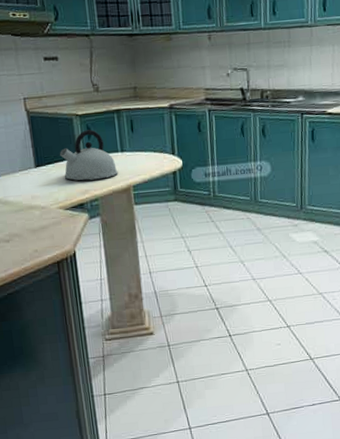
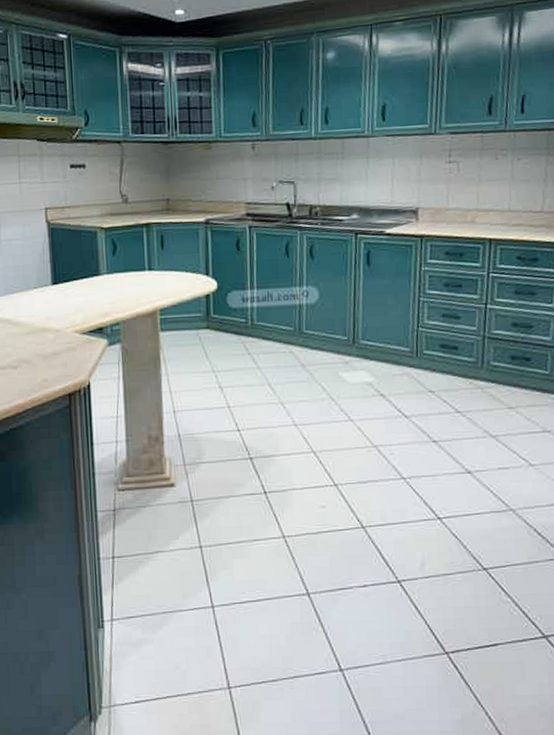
kettle: present [60,129,118,181] -> none [80,244,144,302]

